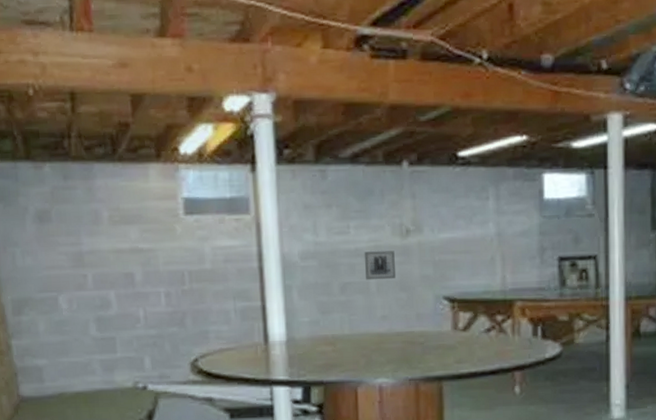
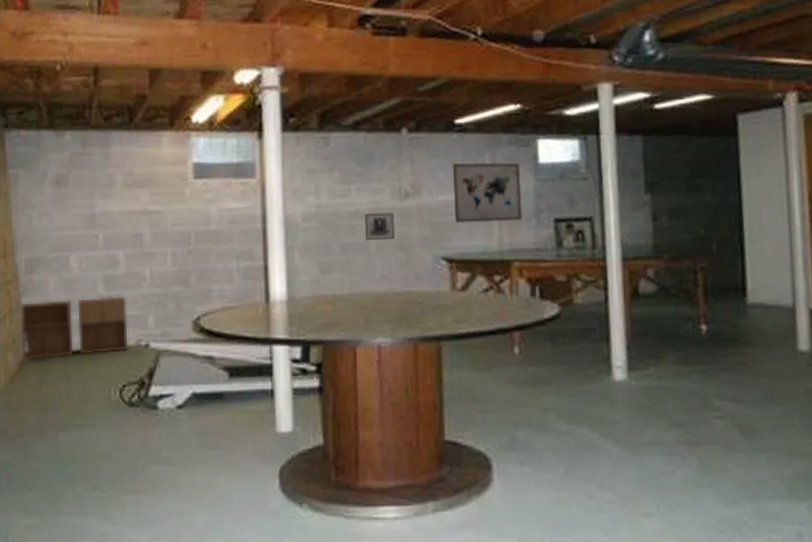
storage cabinet: none [9,338,127,404] -> present [19,296,129,361]
wall art: none [455,197,526,262] -> present [452,162,523,223]

